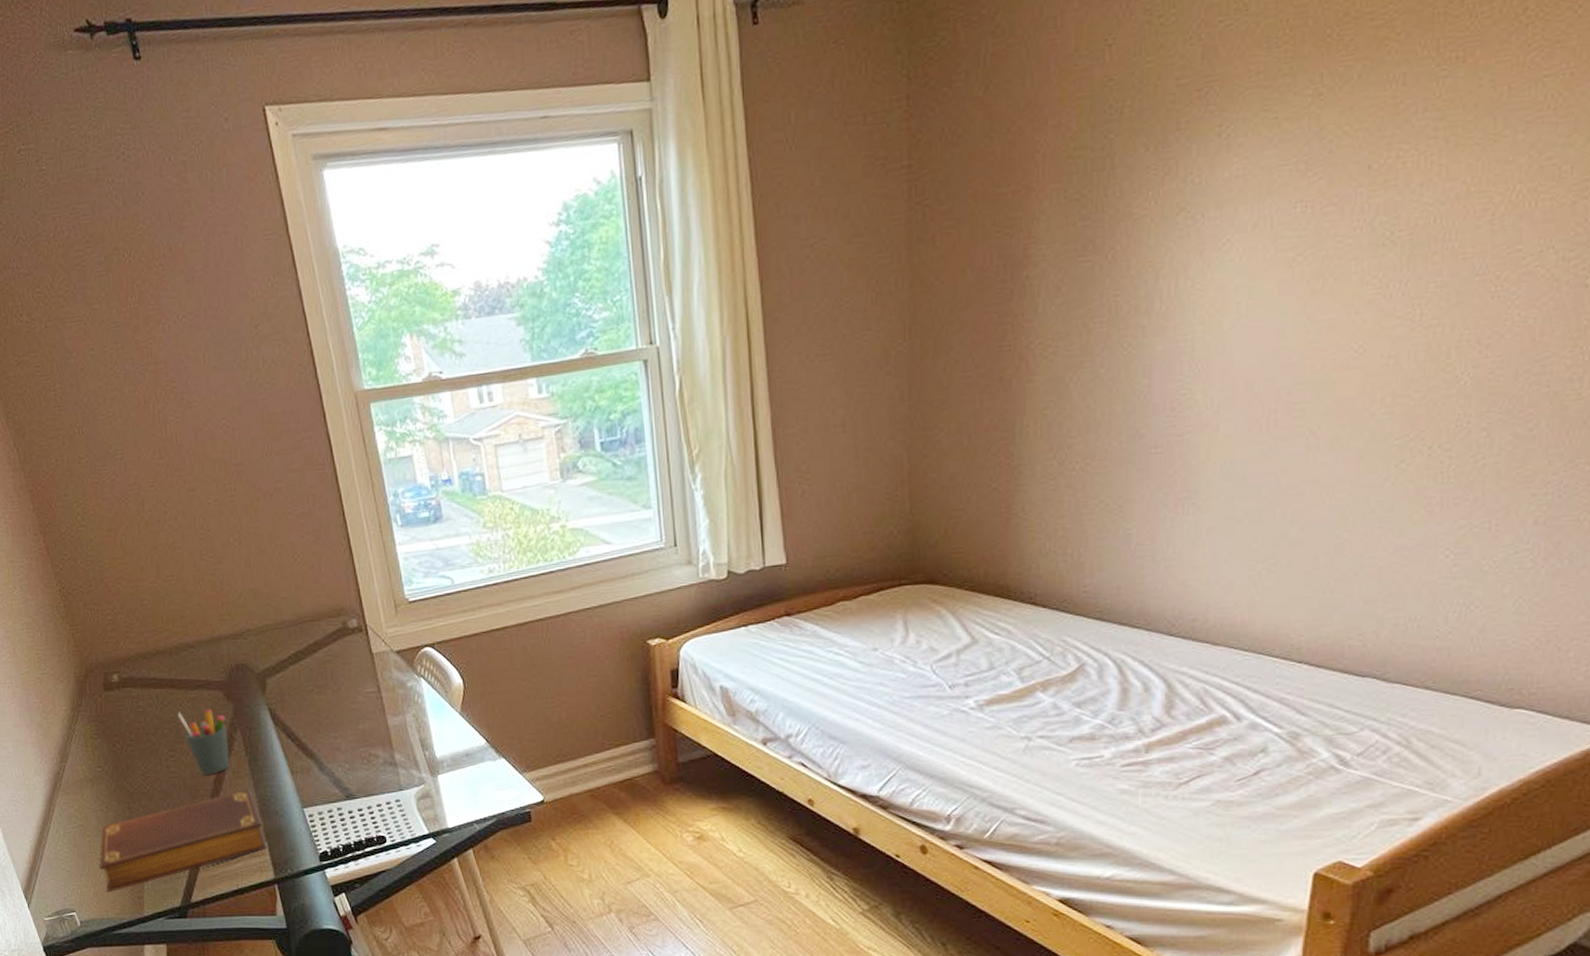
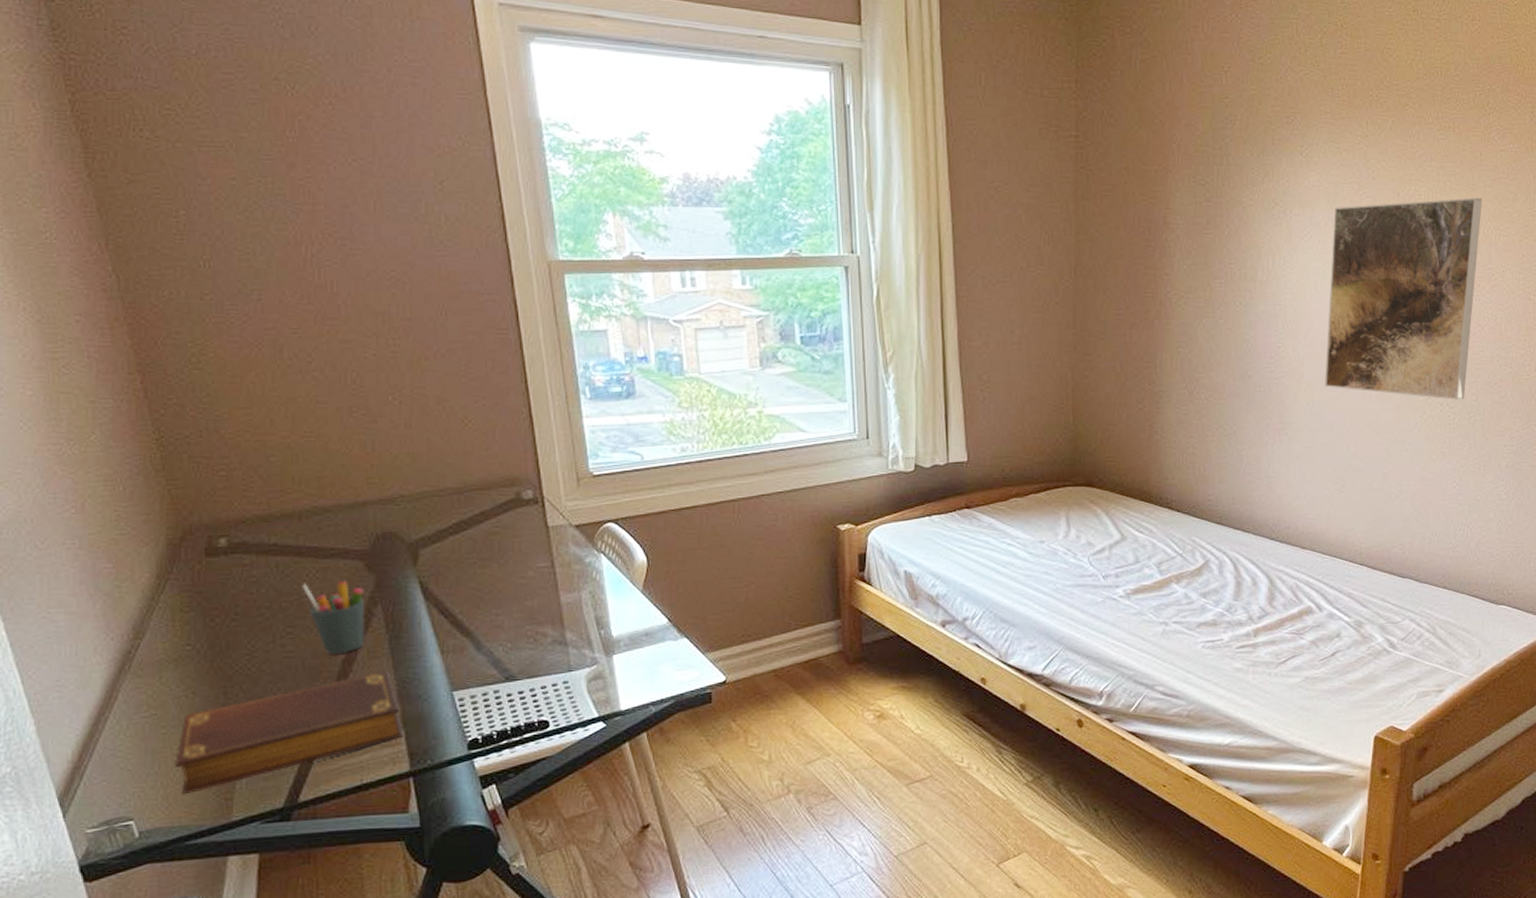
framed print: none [1250,150,1509,440] -> present [1325,197,1482,400]

